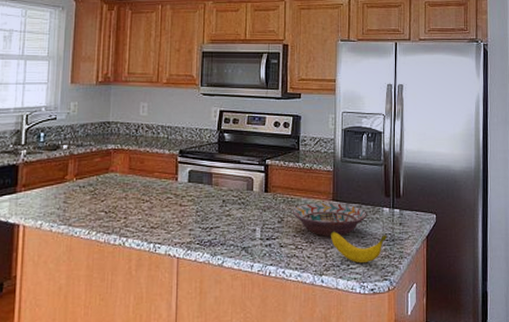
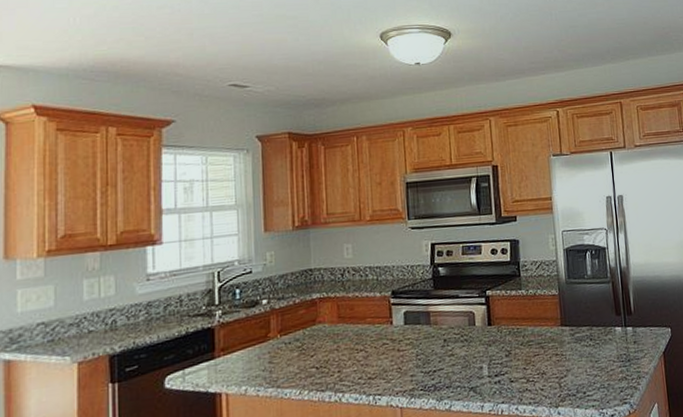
decorative bowl: present [292,202,367,237] -> none [519,328,599,366]
banana: present [331,231,387,264] -> none [563,355,622,390]

